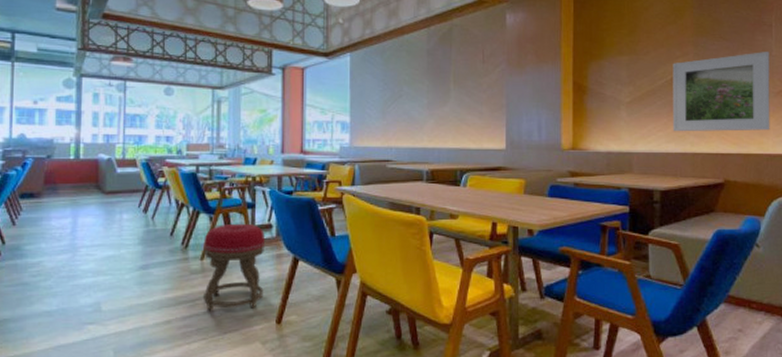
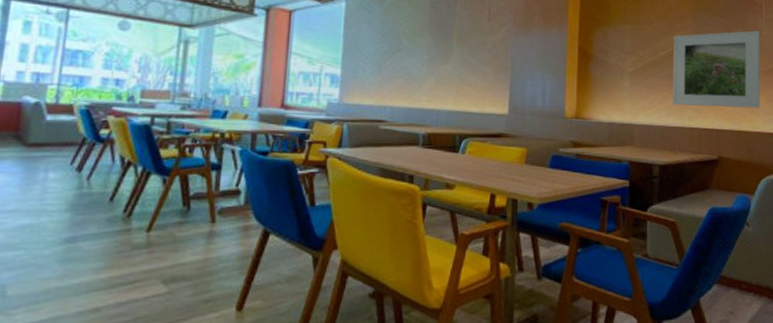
stool: present [202,223,266,310] -> none [145,187,231,294]

